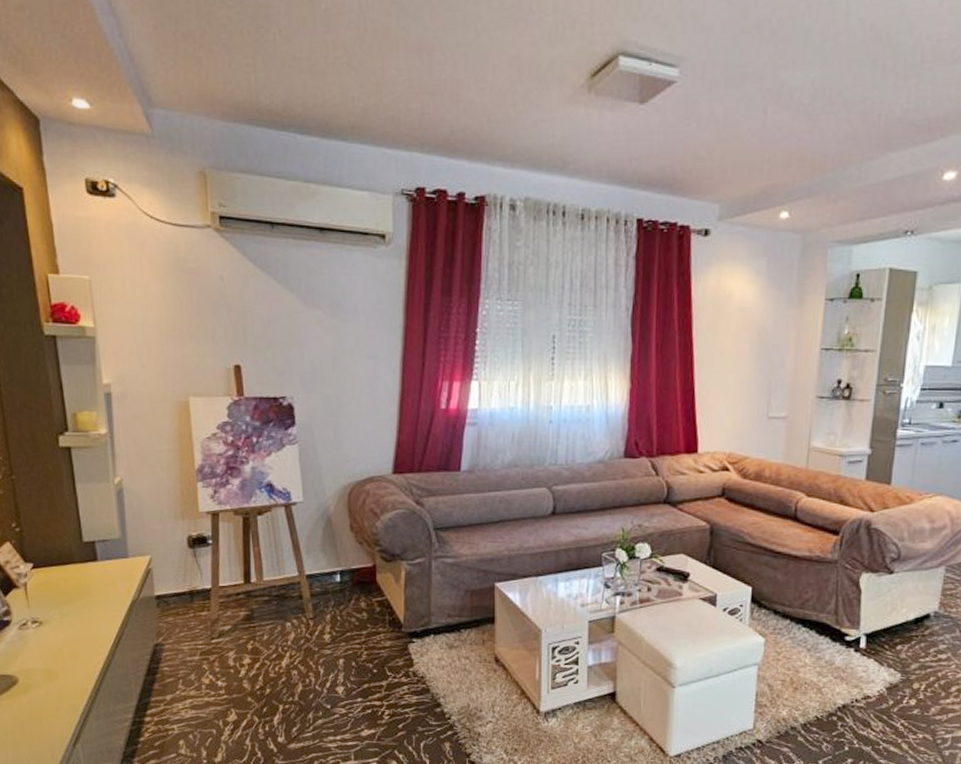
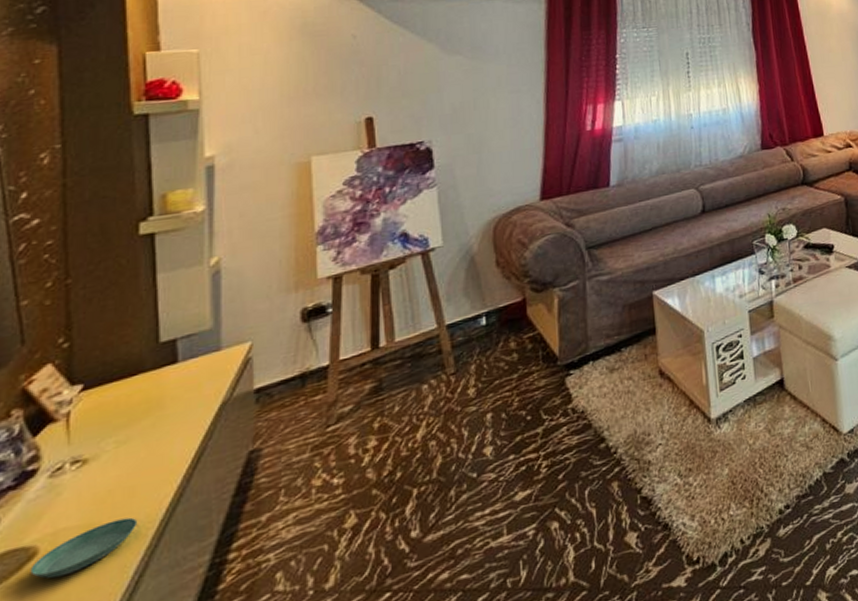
saucer: none [15,671,81,702] -> present [30,517,138,579]

